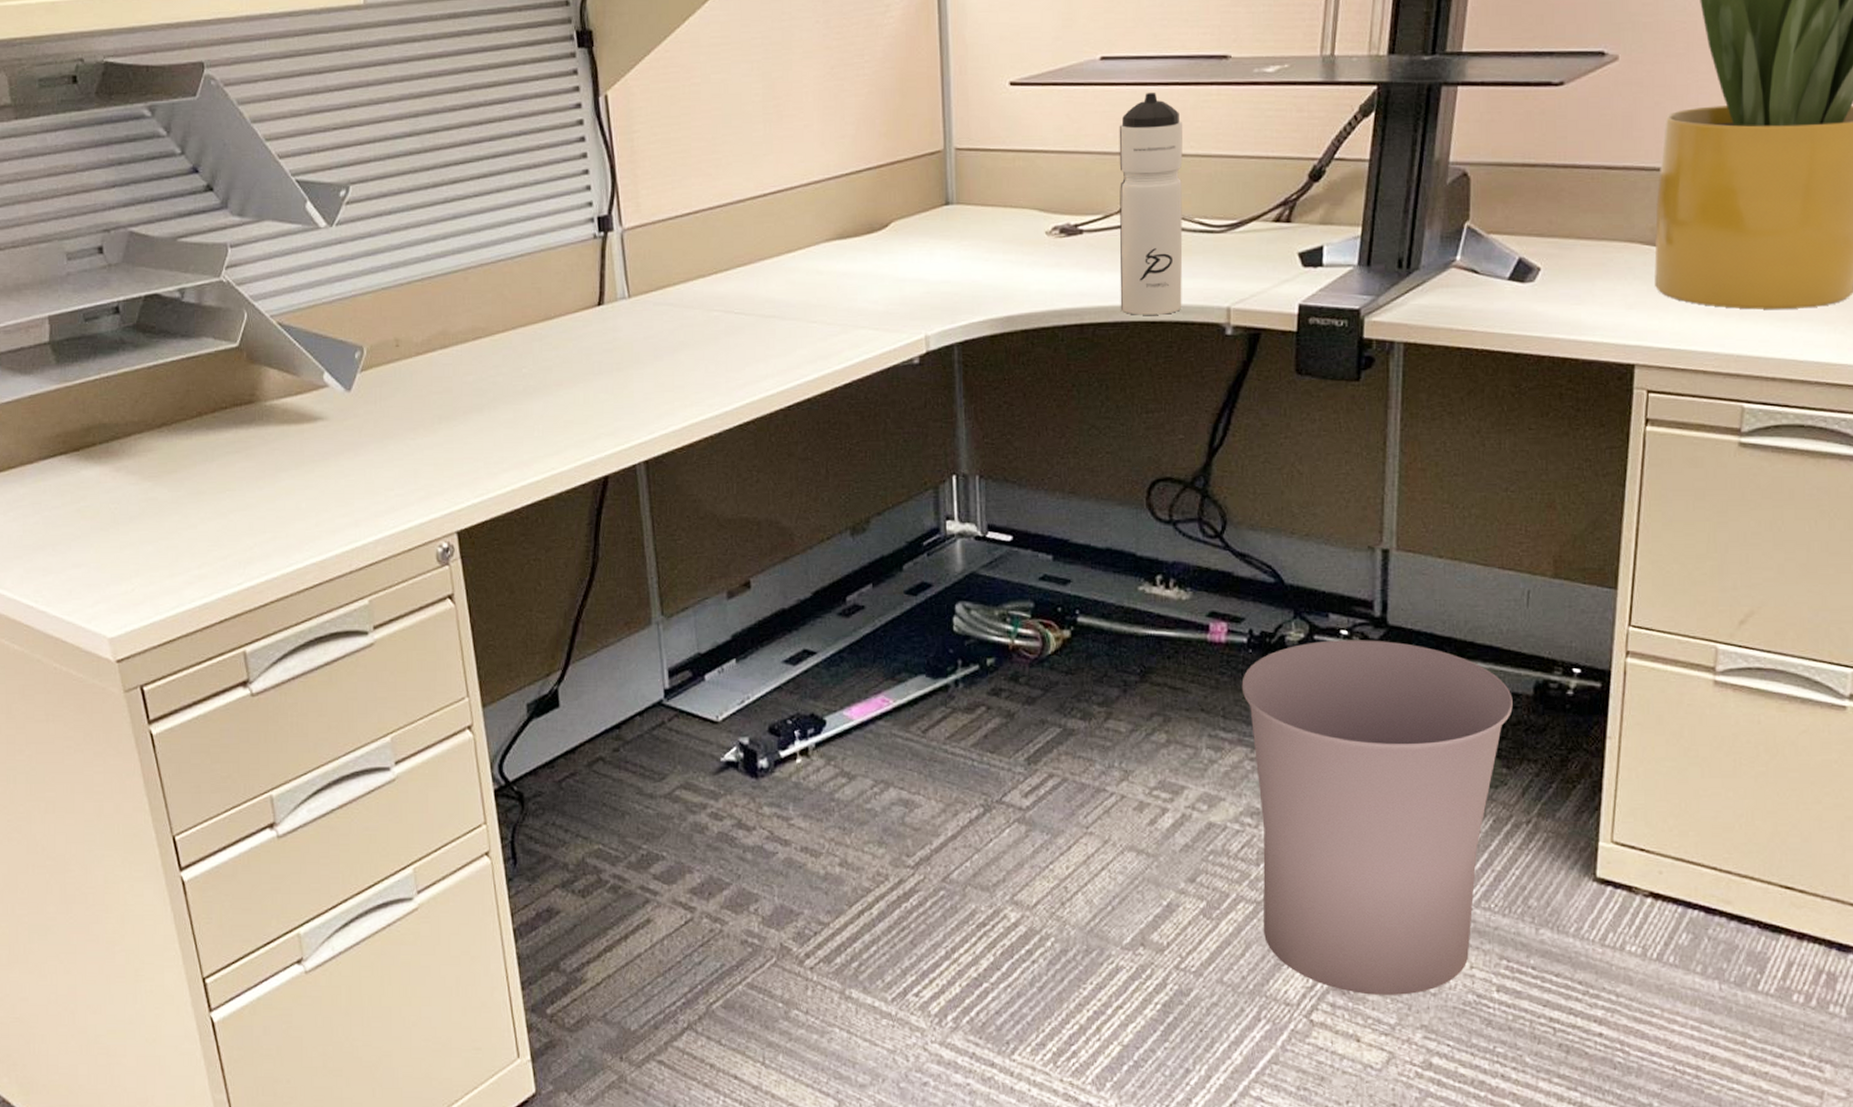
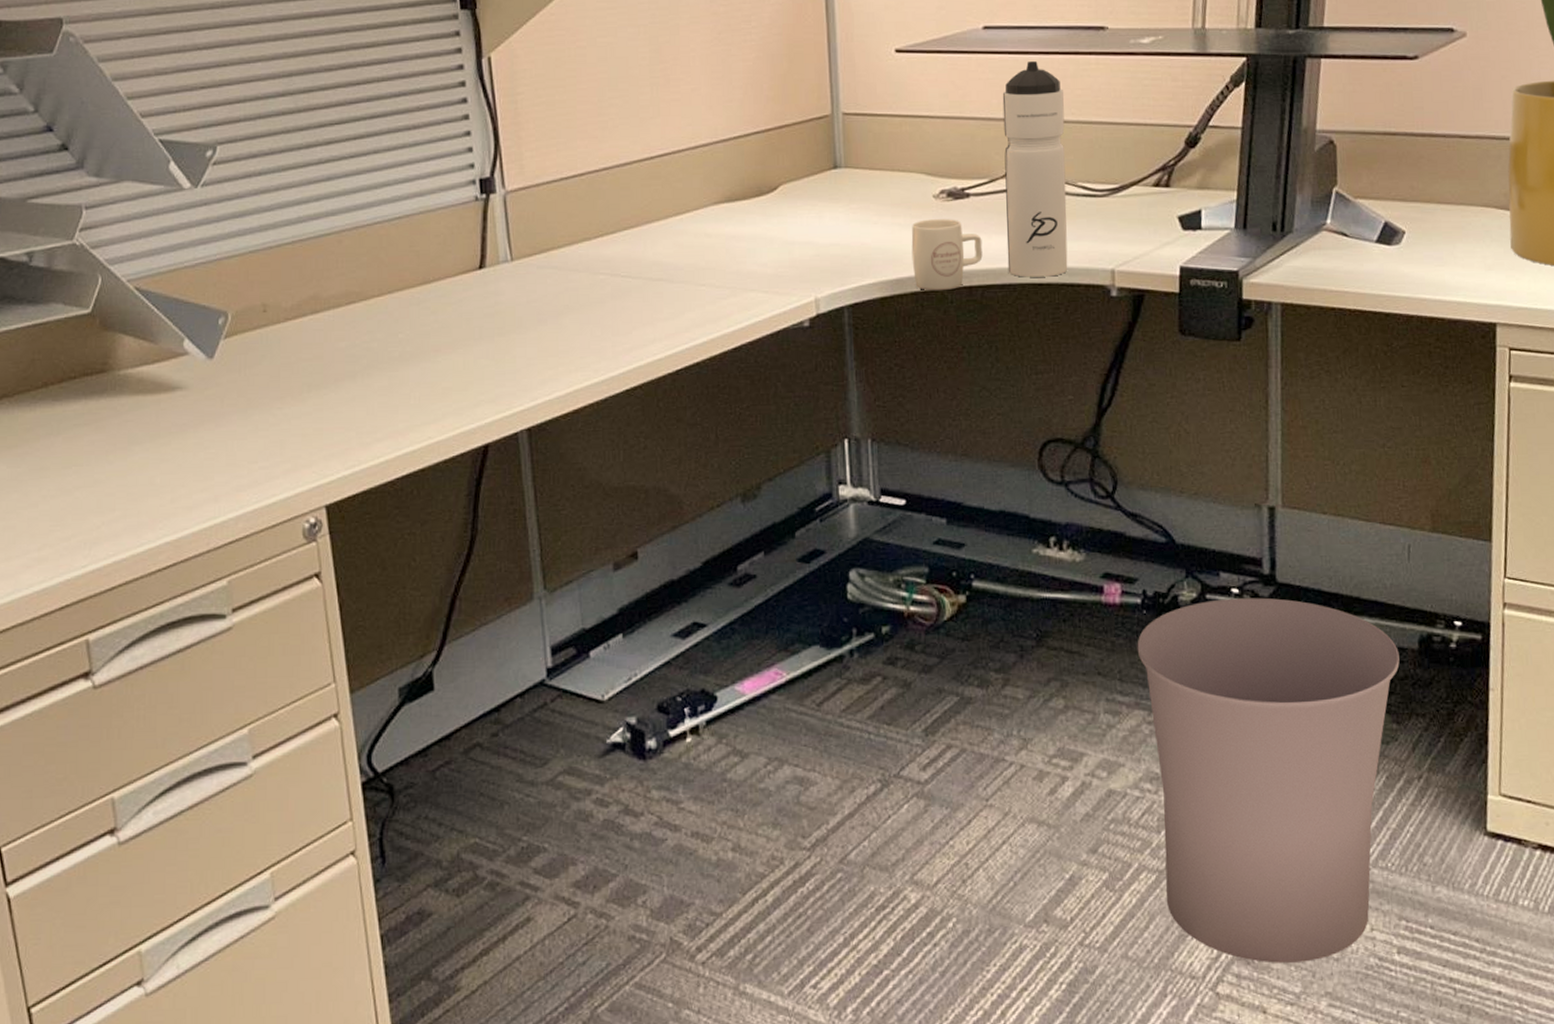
mug: none [1022,256,1095,329] -> present [911,219,983,291]

